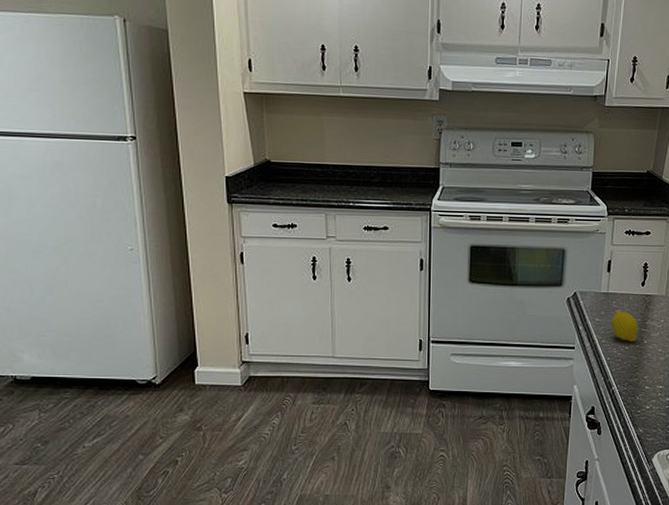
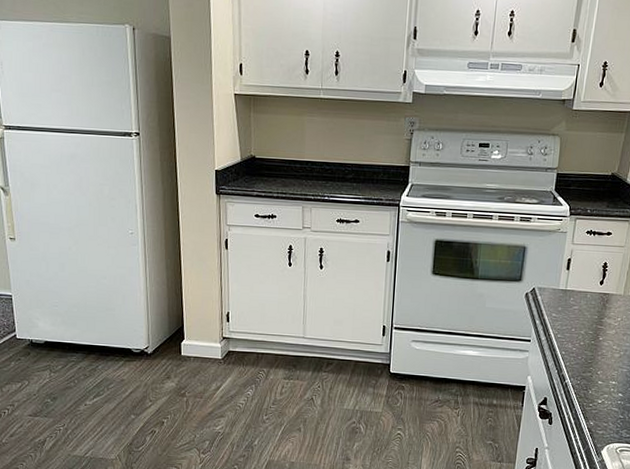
fruit: present [610,310,638,341] -> none [567,306,595,338]

